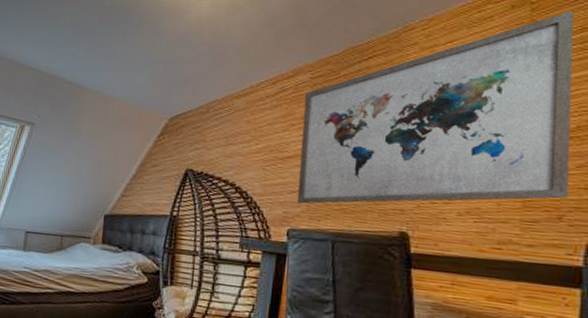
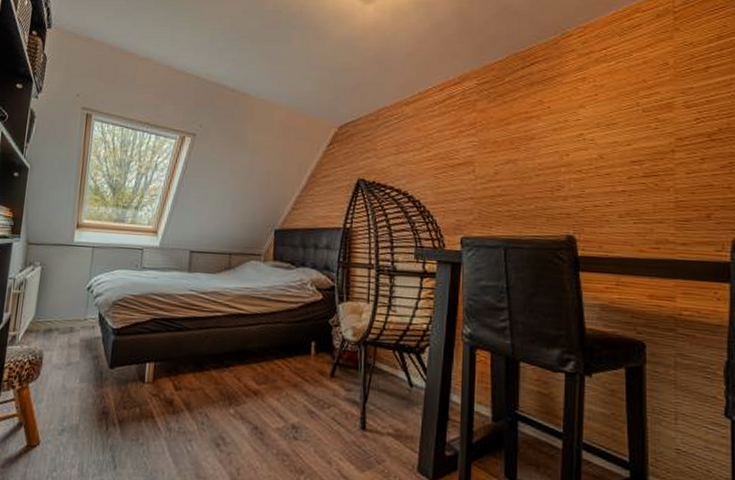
wall art: present [296,10,574,204] -> none [469,19,715,211]

